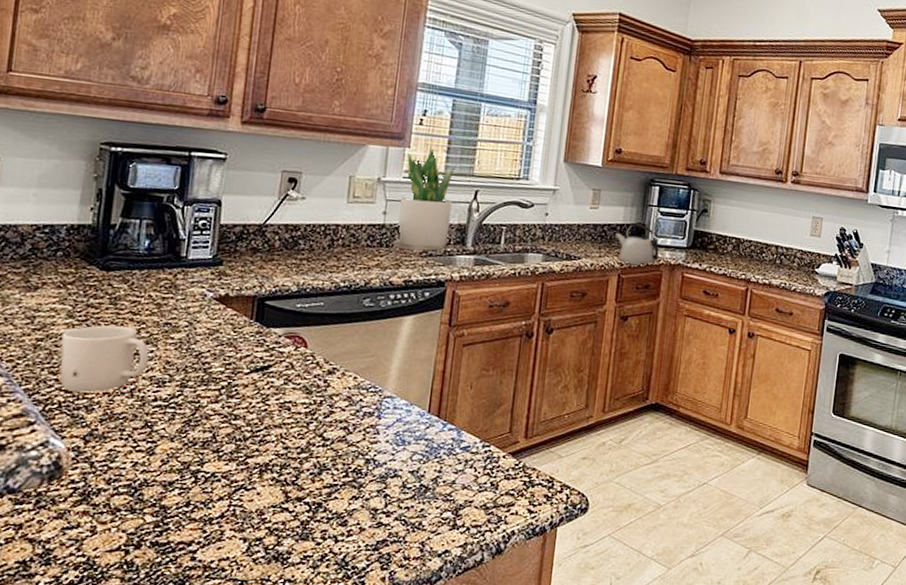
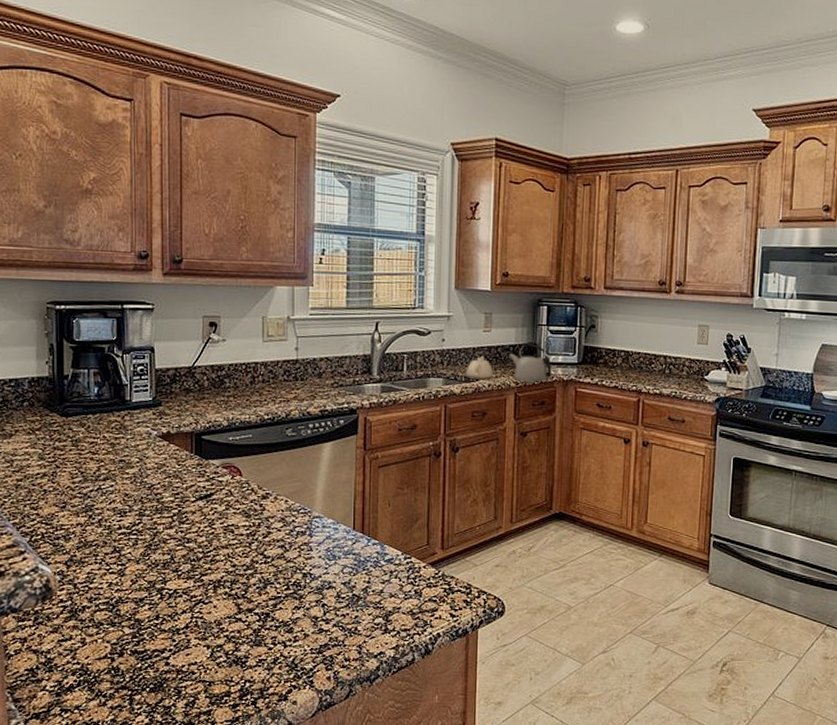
mug: present [59,325,149,393] -> none [36,465,110,524]
planter: present [393,148,459,252] -> none [307,285,358,383]
teapot: none [567,233,598,259] -> present [465,356,494,380]

